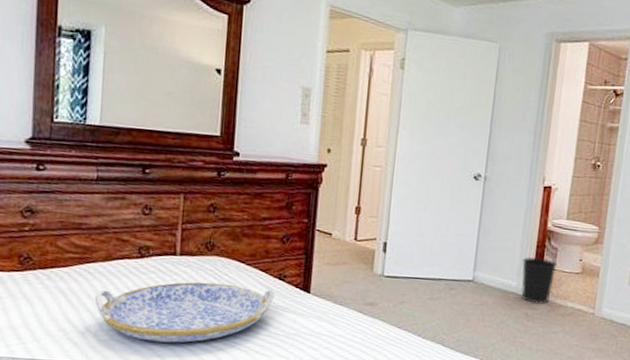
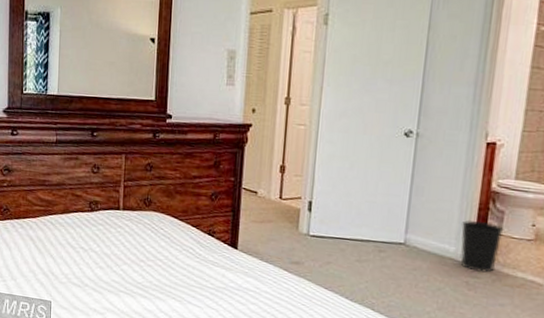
serving tray: present [94,282,275,343] -> none [56,234,205,290]

